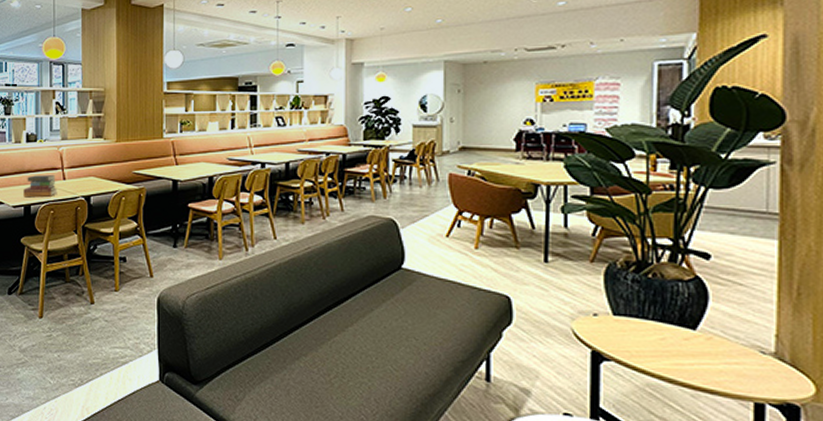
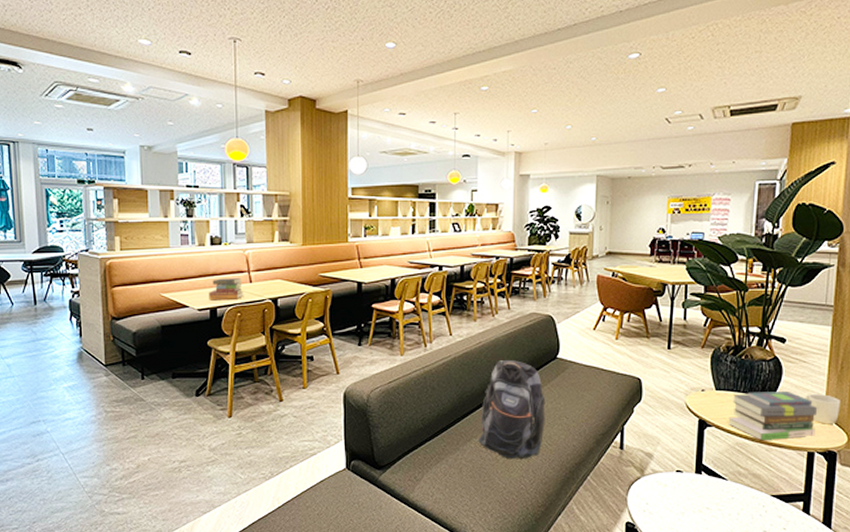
backpack: none [308,269,389,385] -> present [478,360,546,460]
books: none [633,319,766,384] -> present [728,392,818,441]
mug: none [745,325,800,369] -> present [805,393,840,424]

